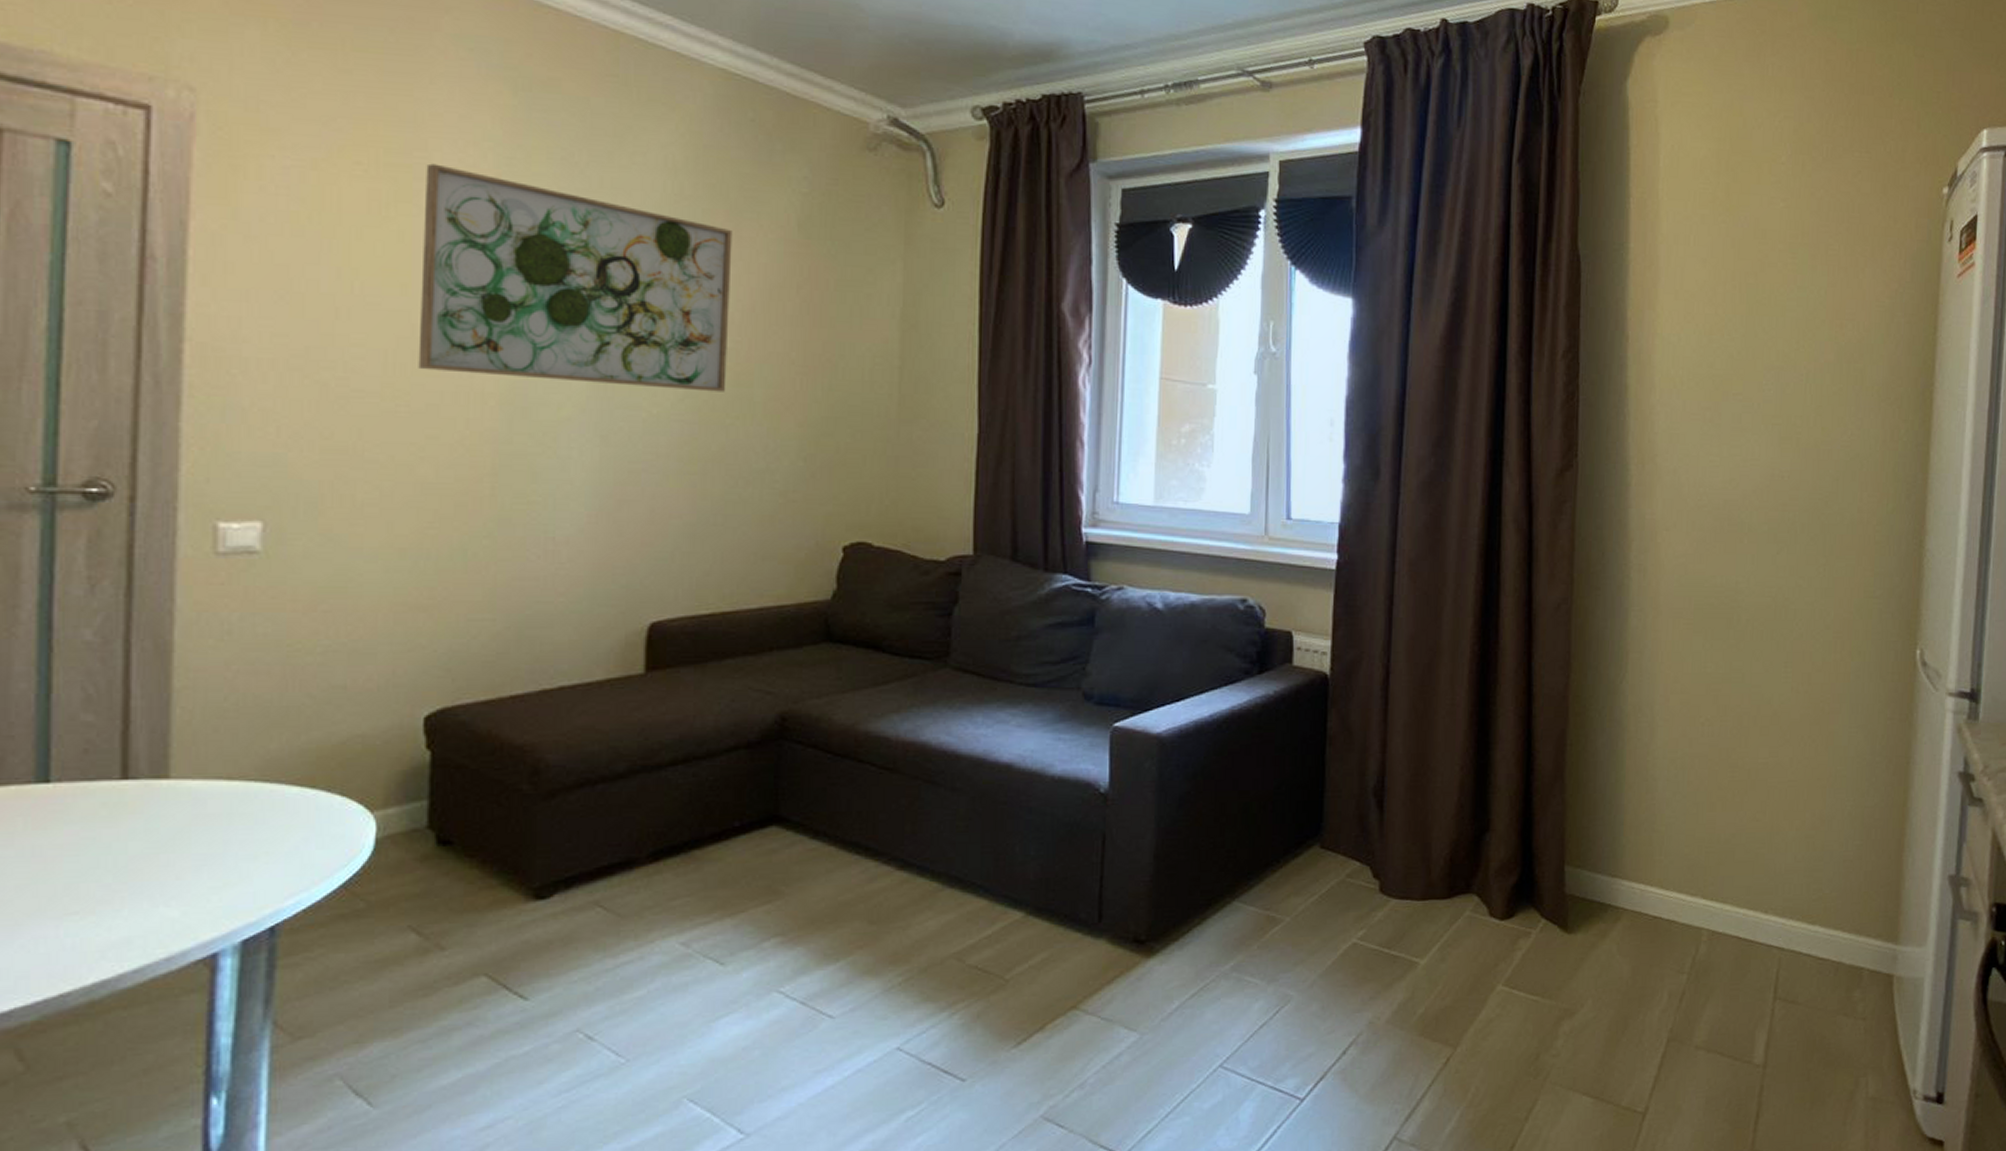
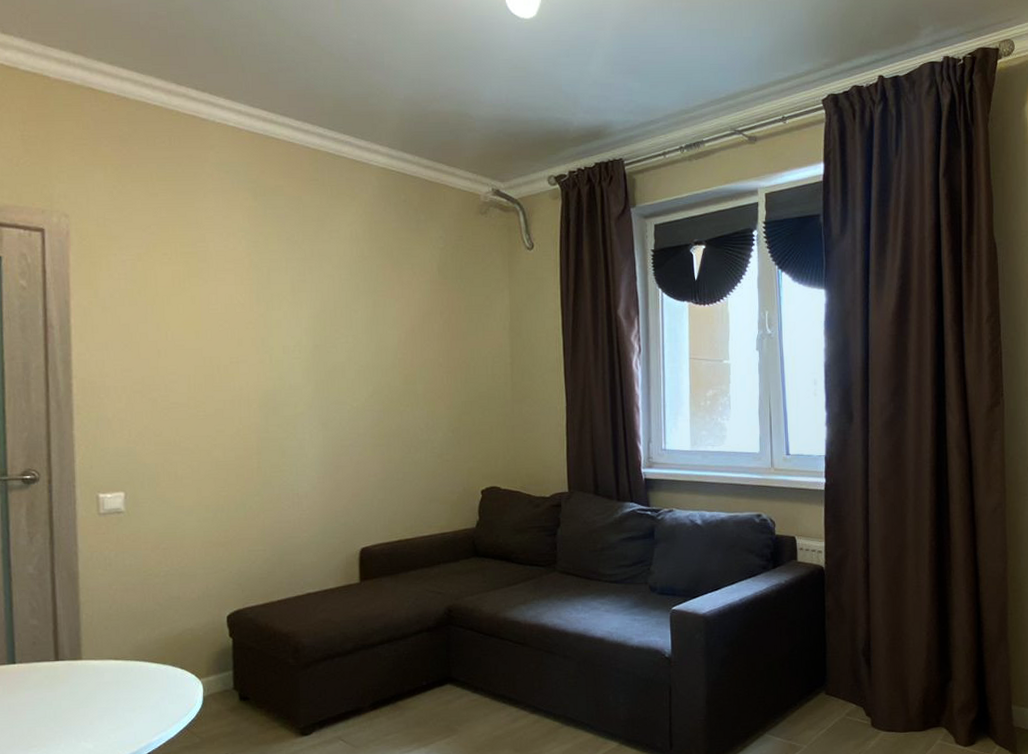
wall art: present [418,163,733,392] -> none [205,250,399,389]

